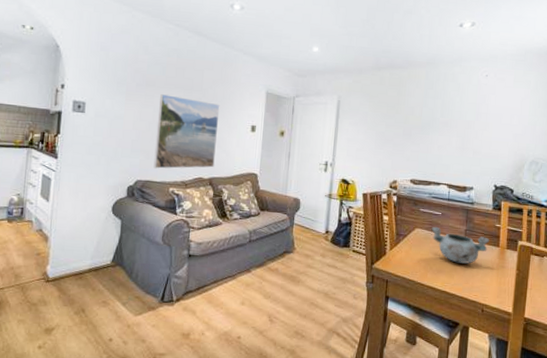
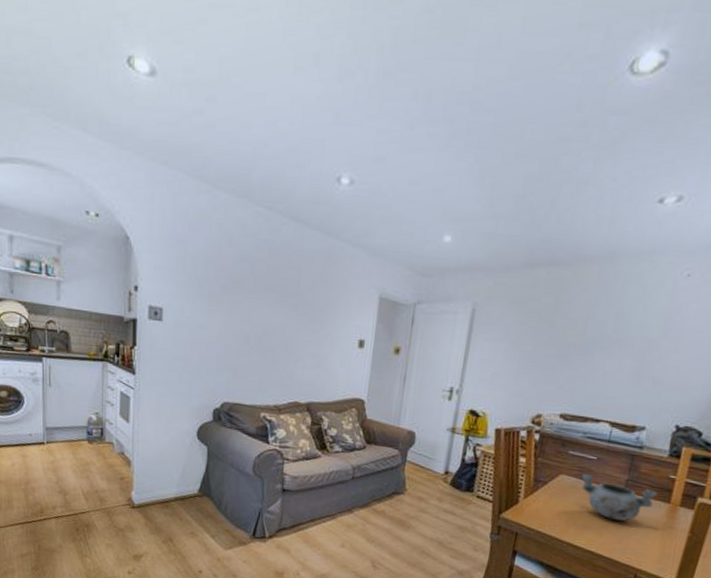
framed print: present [153,94,220,169] -> none [242,299,321,391]

